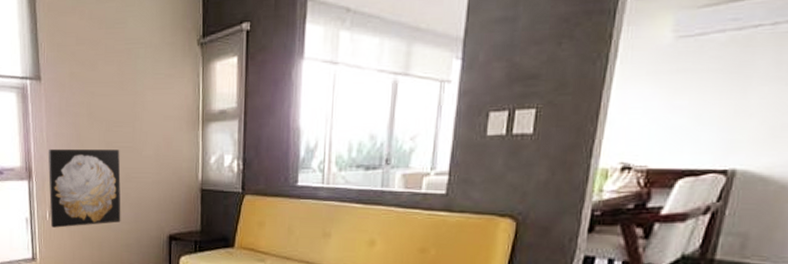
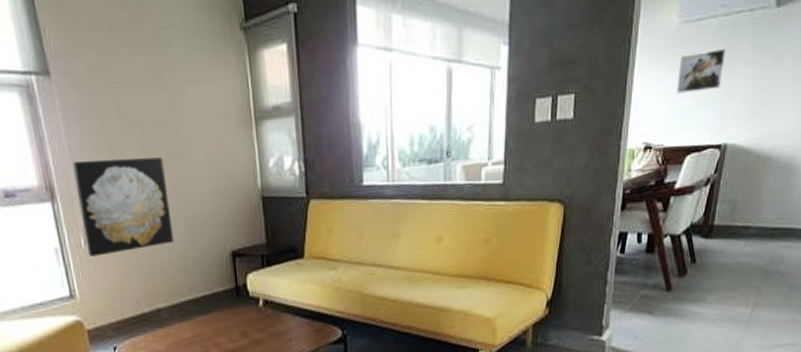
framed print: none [667,66,736,112] -> present [676,49,725,94]

